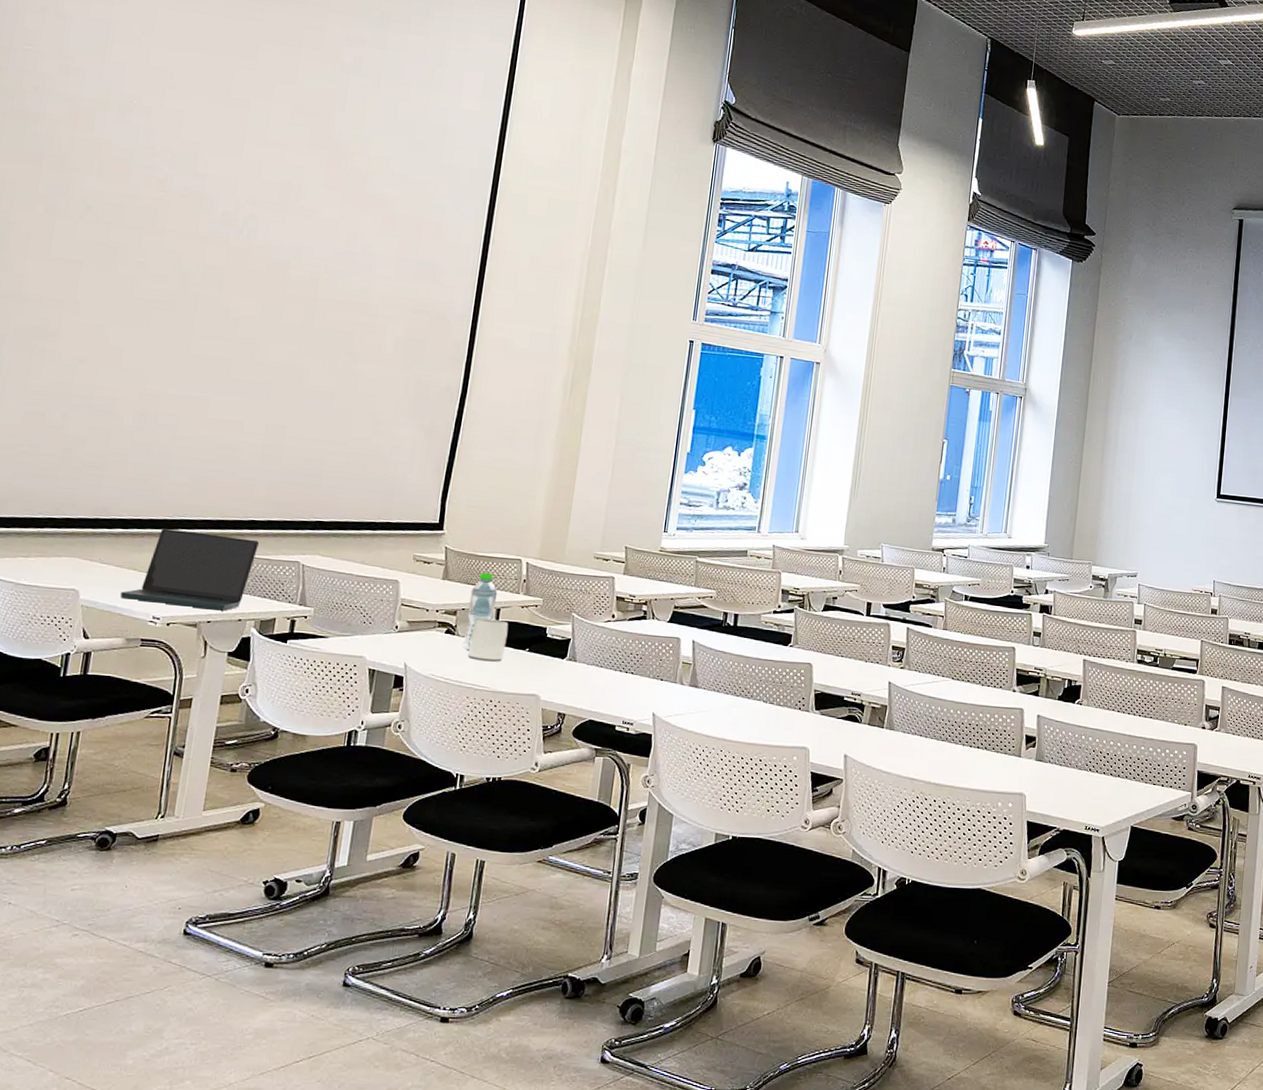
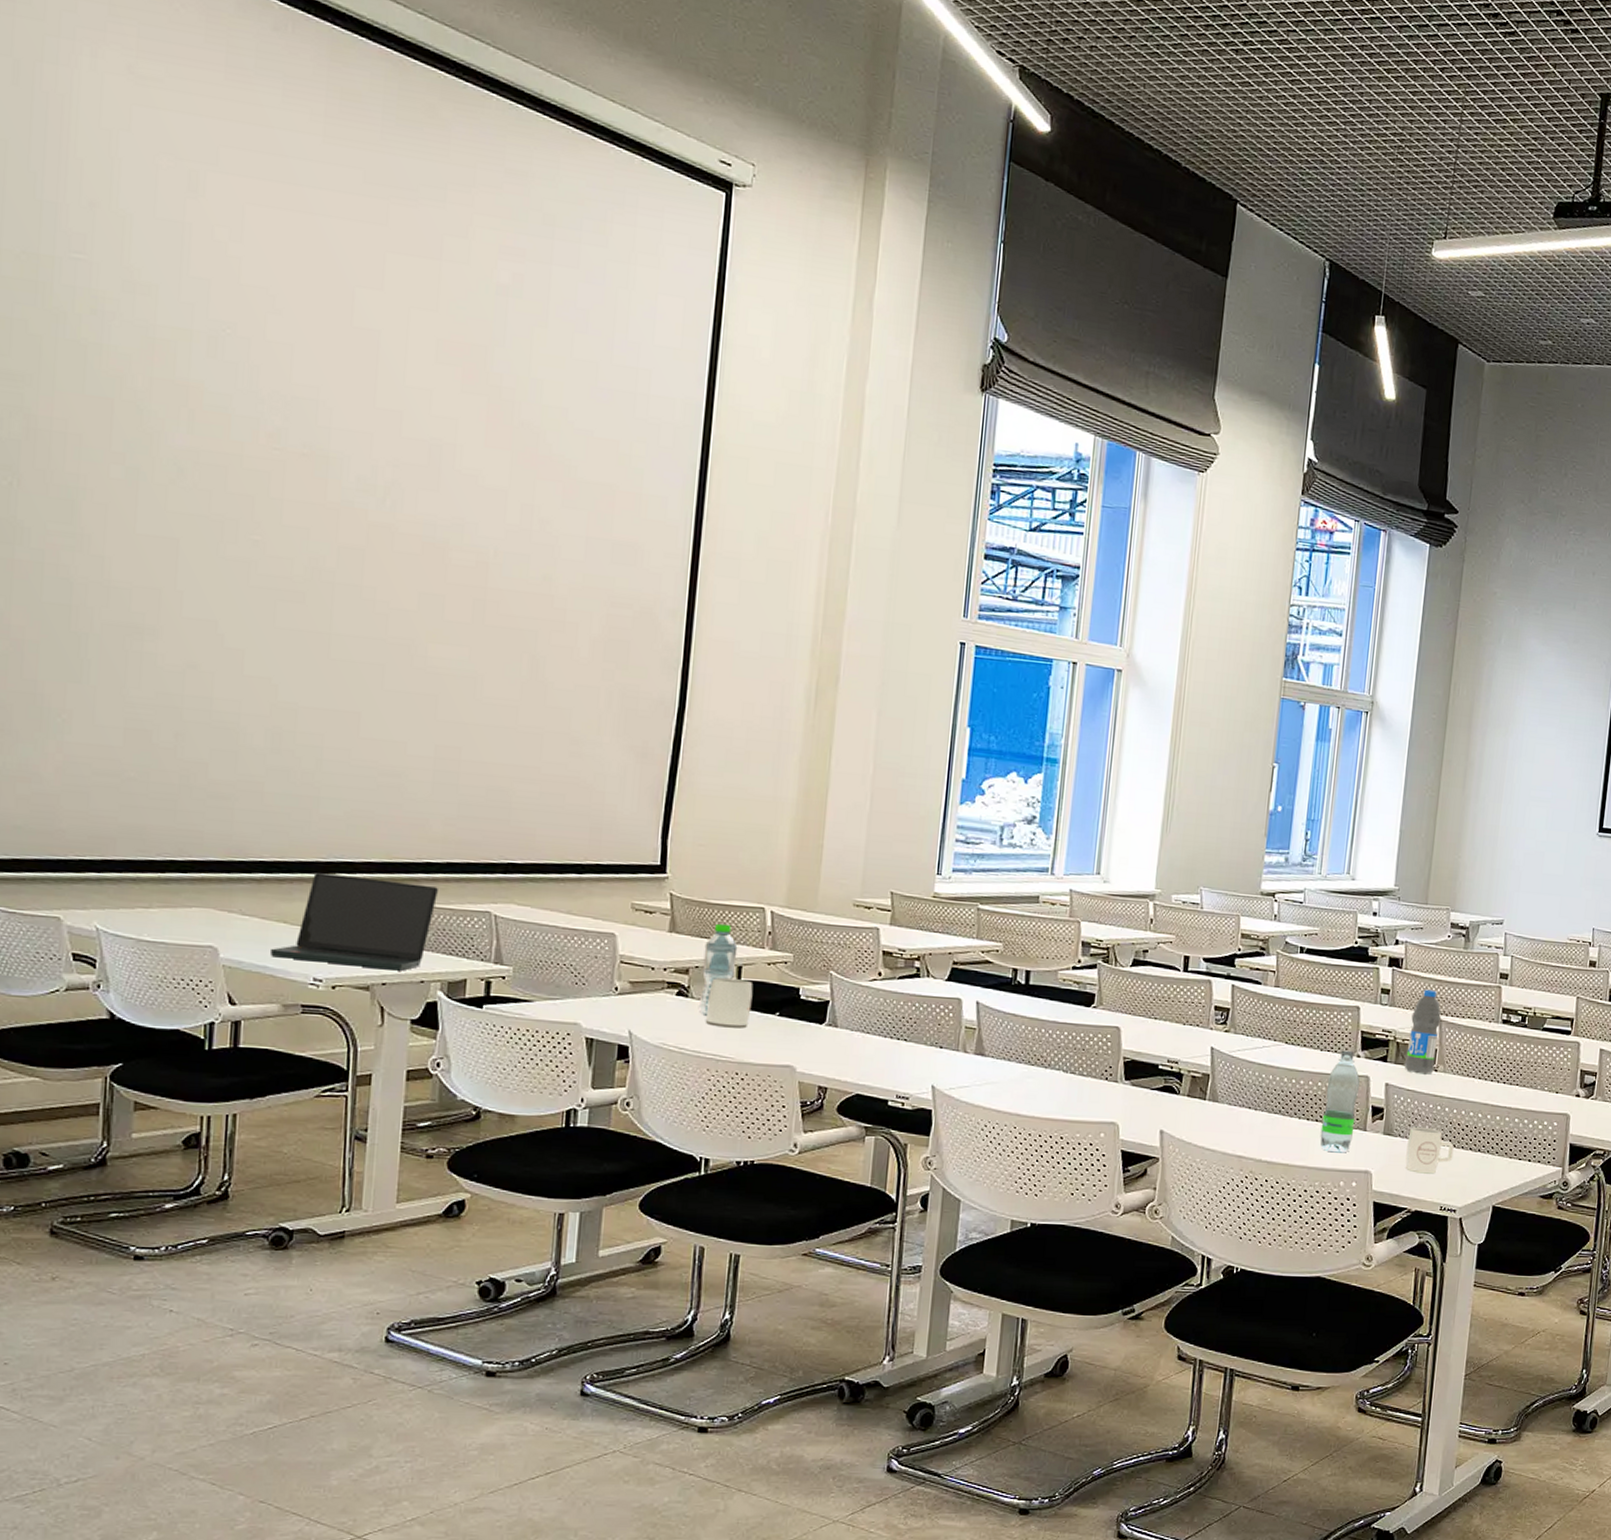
bottle: none [981,685,1015,777] -> present [1320,1050,1360,1153]
water bottle: none [1053,632,1085,708] -> present [1404,989,1442,1075]
mug: none [1054,753,1097,797] -> present [1405,1126,1454,1174]

